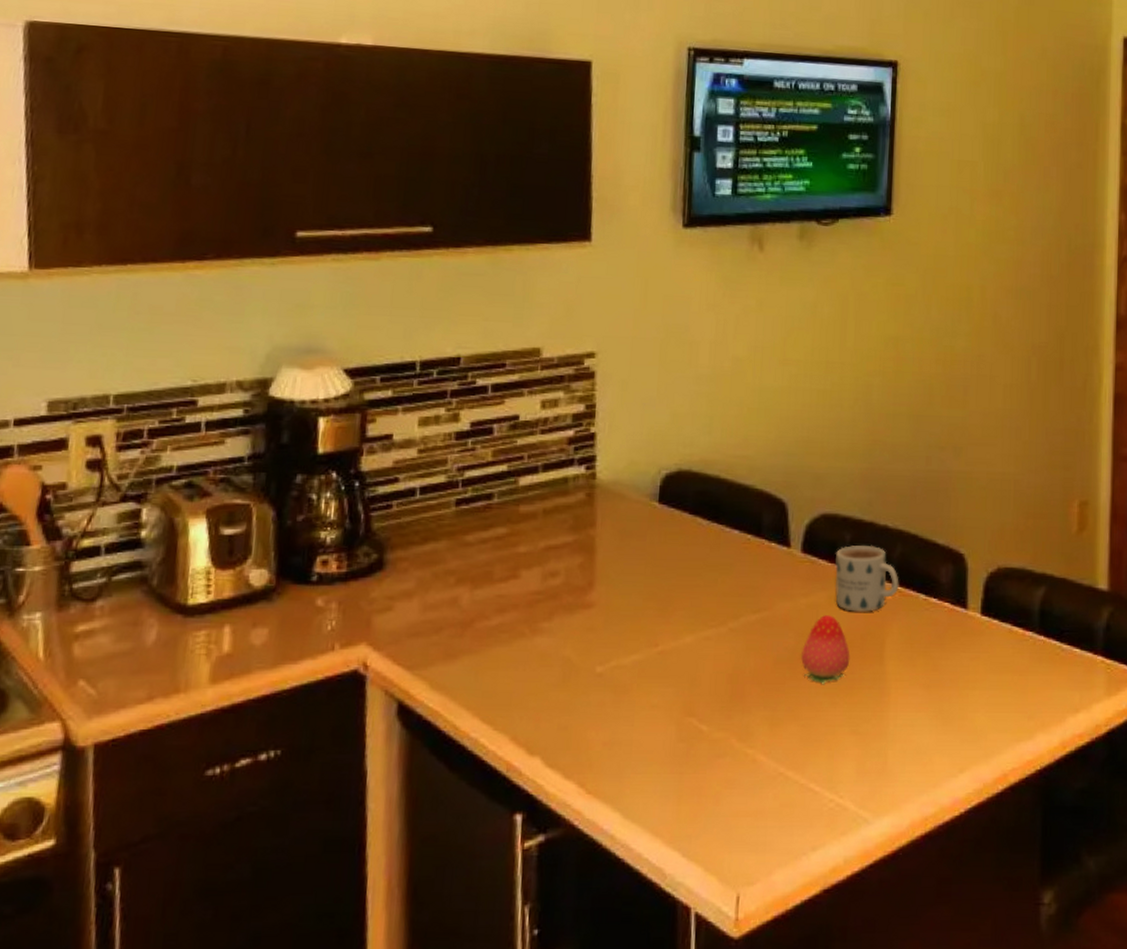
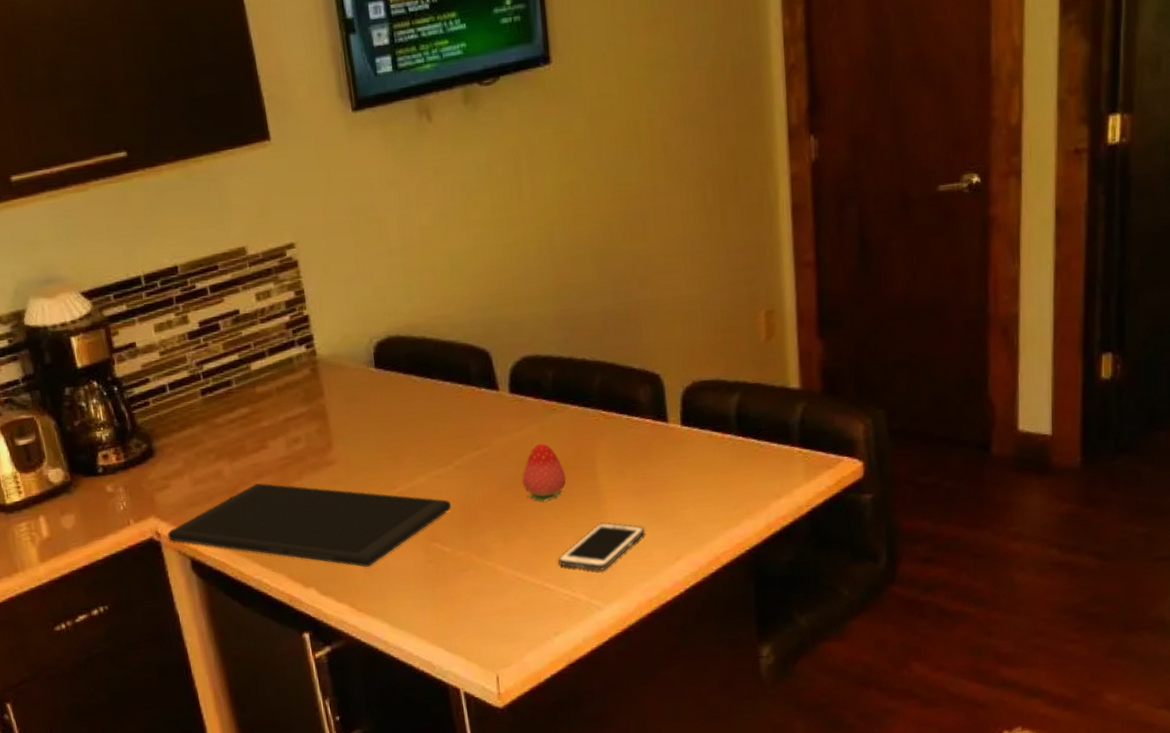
cutting board: none [377,619,717,738] -> present [167,483,451,567]
cell phone: none [827,717,929,776] -> present [558,522,645,572]
mug: present [835,545,899,612] -> none [541,379,603,439]

